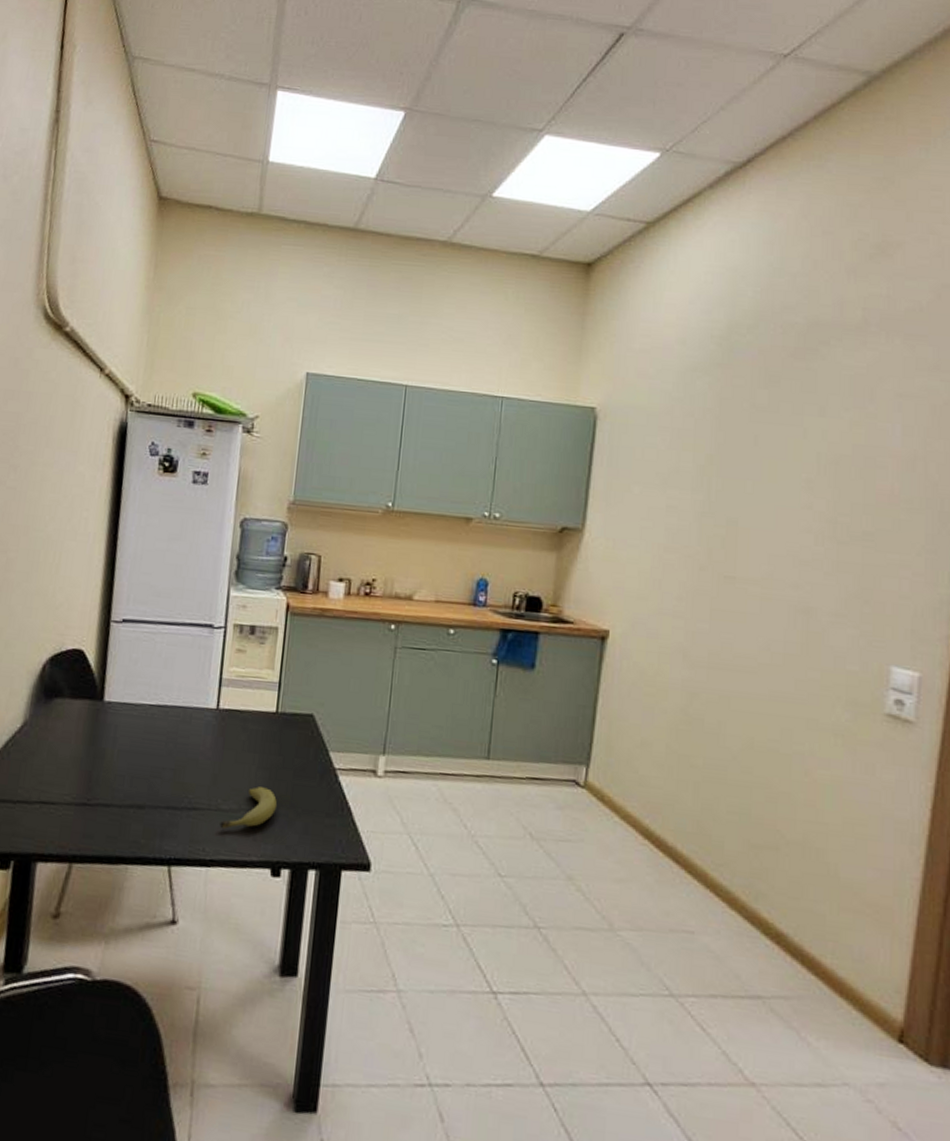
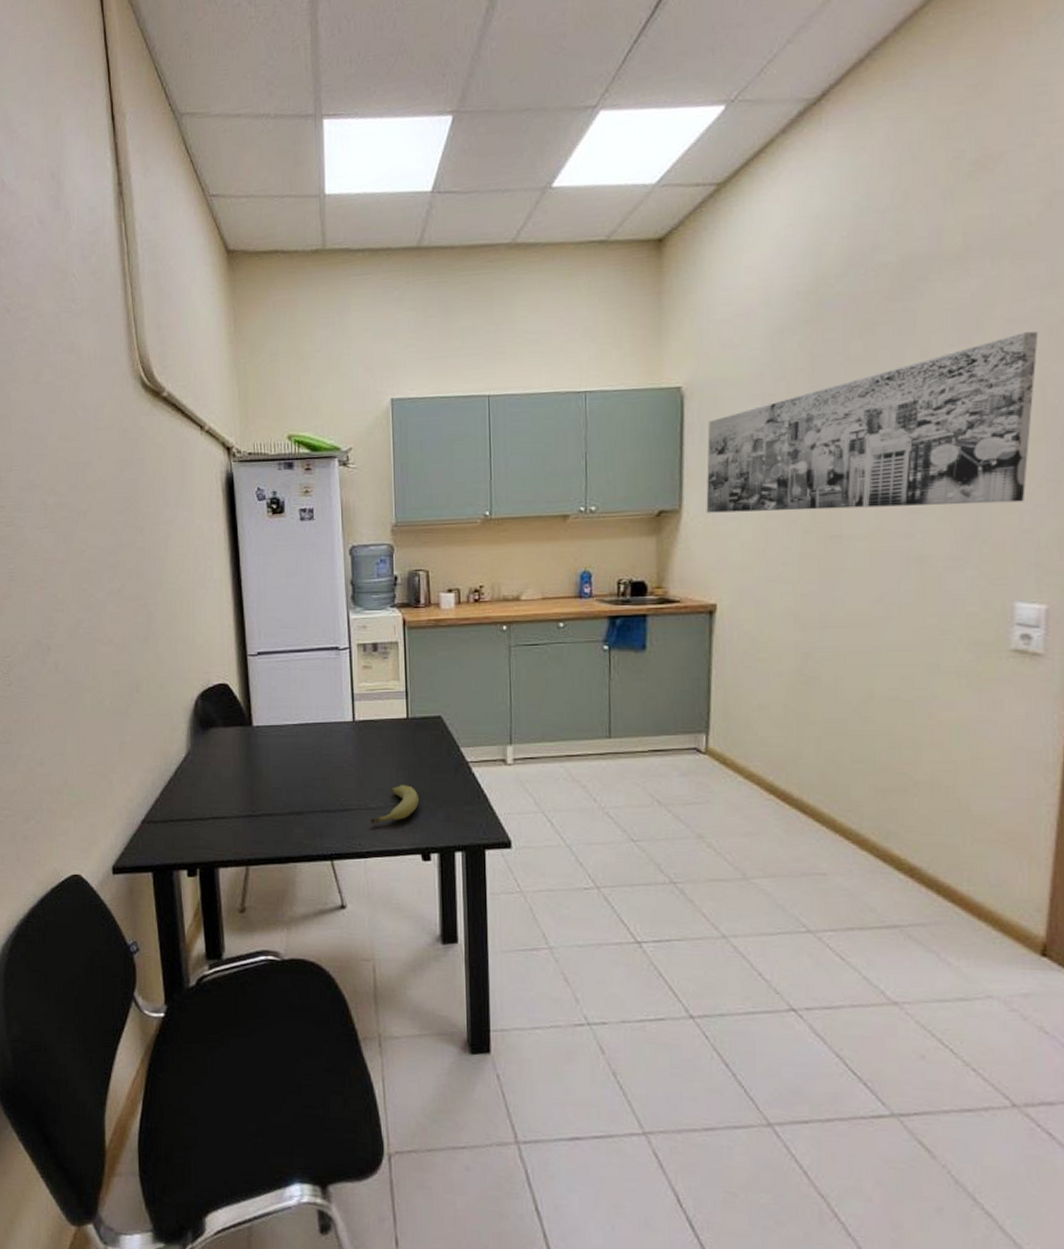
wall art: none [608,408,924,569] -> present [706,331,1039,513]

